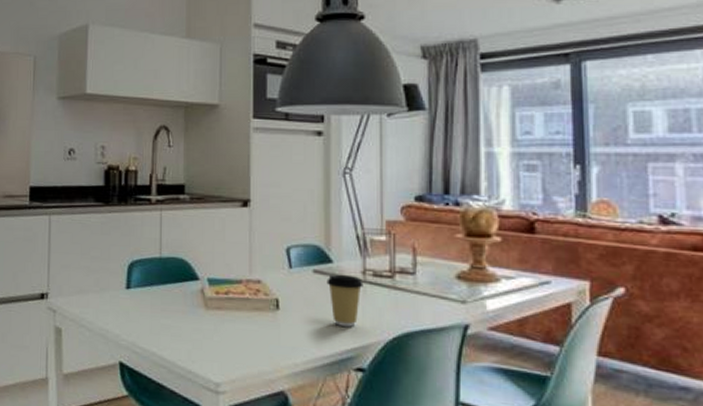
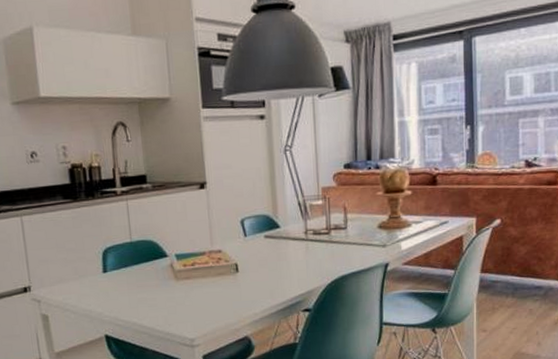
coffee cup: present [327,274,363,327] -> none [276,236,306,278]

